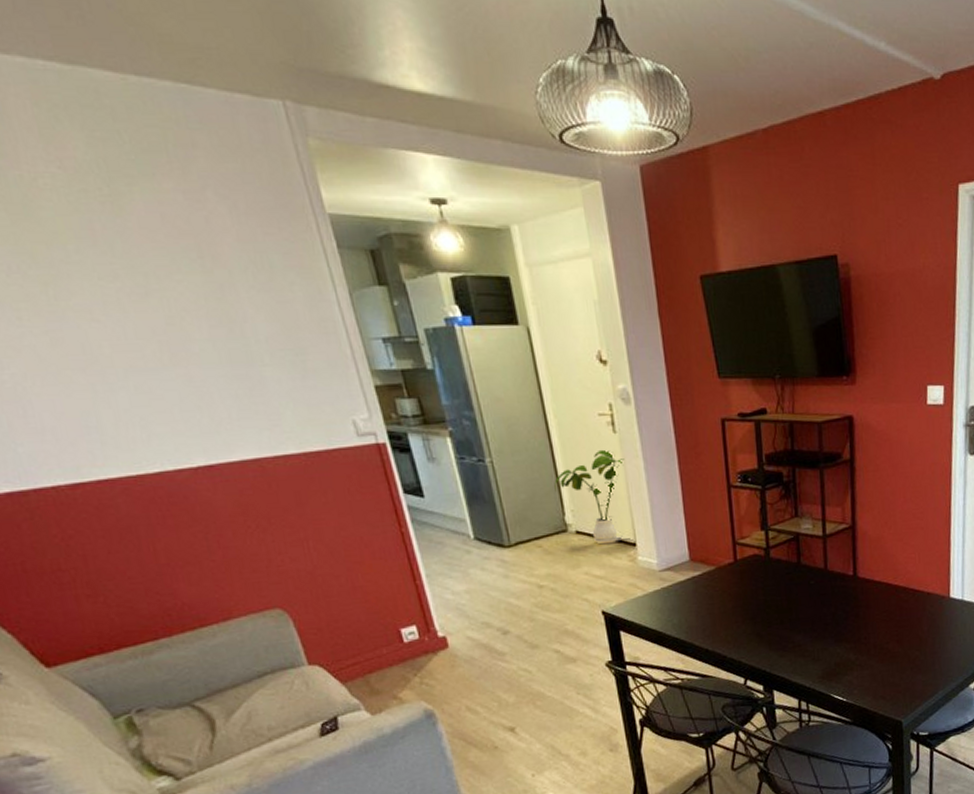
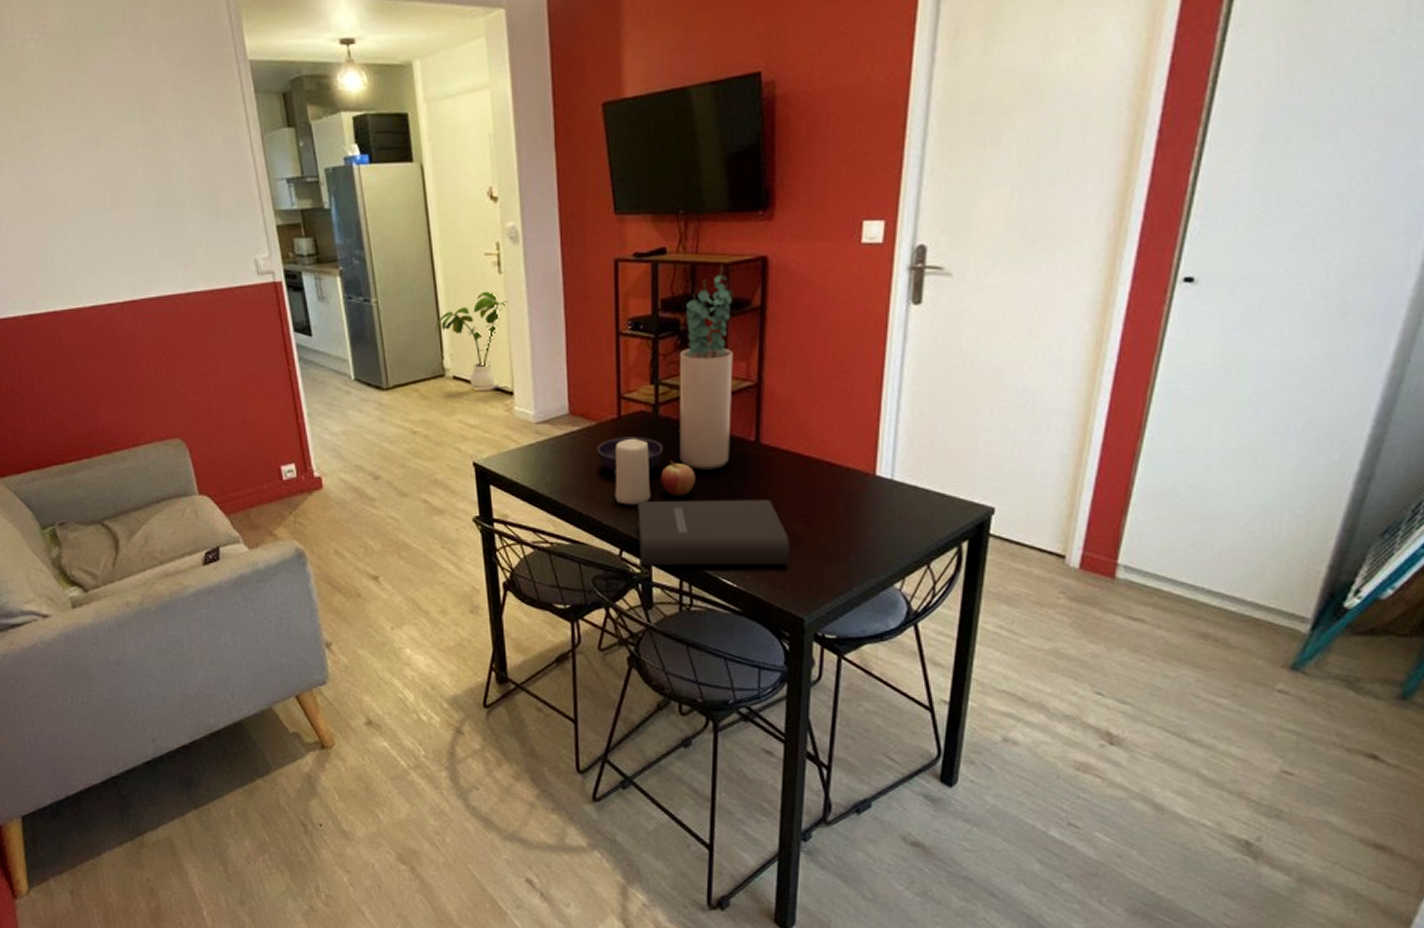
bowl: none [717,577,777,612] -> present [597,436,664,474]
candle: none [734,579,769,639] -> present [615,438,651,505]
book: none [757,623,887,690] -> present [637,499,789,565]
fruit: none [775,597,806,628] -> present [661,461,696,497]
vase: none [785,422,834,603] -> present [679,264,733,470]

